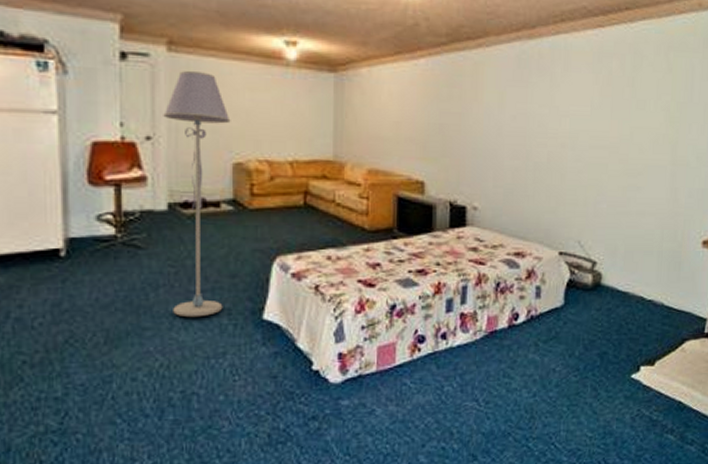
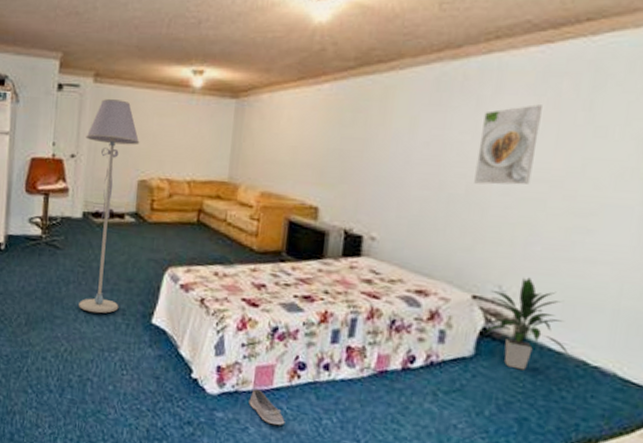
shoe: none [373,369,410,401] -> present [249,389,285,425]
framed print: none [554,81,599,153] -> present [474,104,542,185]
indoor plant: none [572,232,632,312] -> present [486,277,570,370]

